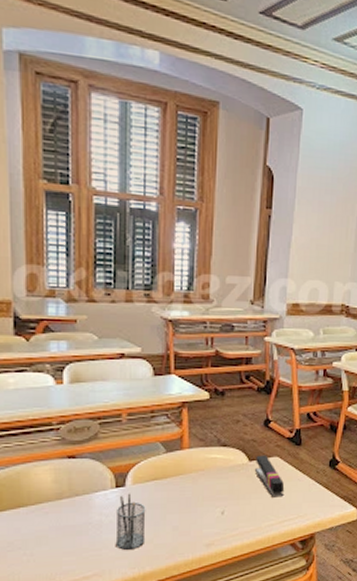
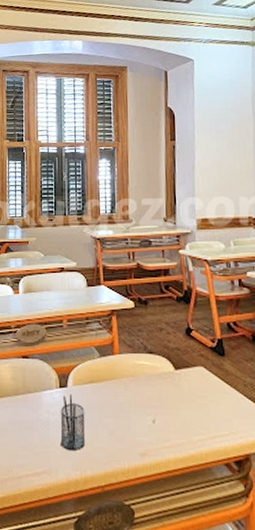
stapler: present [254,455,285,498] -> none [180,363,213,410]

